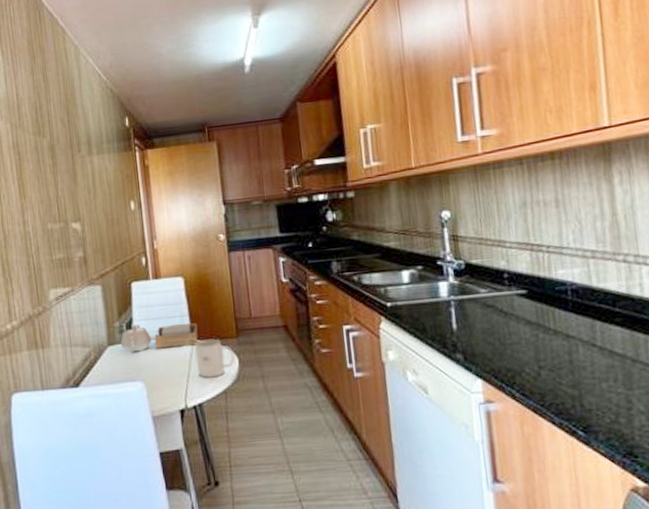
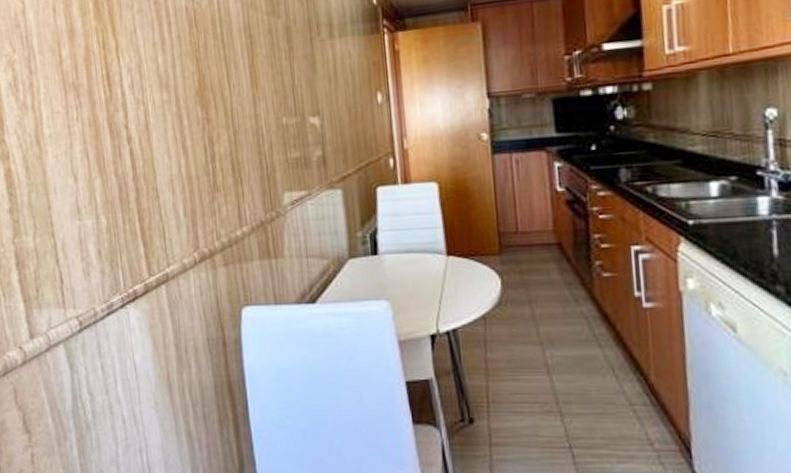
teapot: present [121,324,152,353] -> none [363,235,399,267]
napkin holder: present [154,323,199,349] -> none [402,236,455,264]
mug: present [194,338,235,378] -> none [449,255,497,300]

